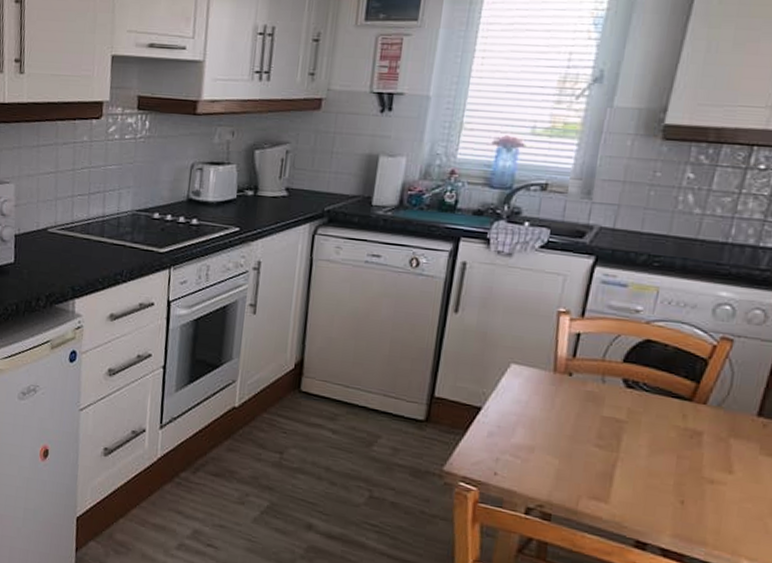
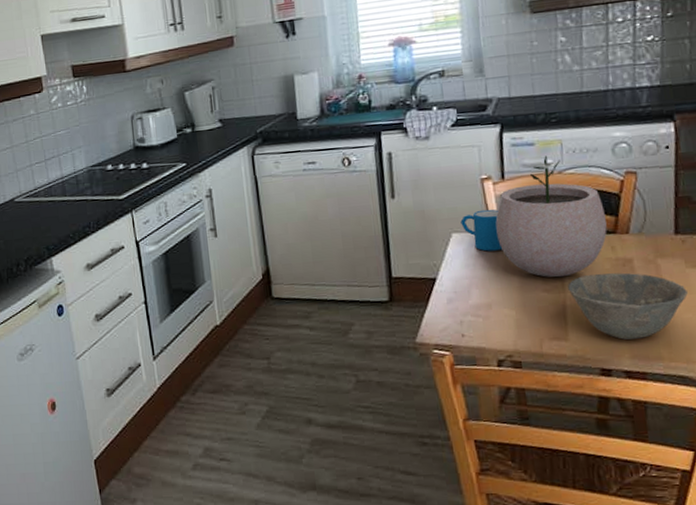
mug: none [523,345,568,393] -> present [460,209,503,252]
plant pot: none [559,301,687,436] -> present [495,156,607,277]
bowl: none [623,438,754,519] -> present [568,273,688,340]

